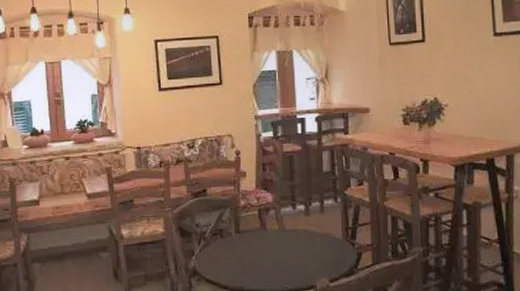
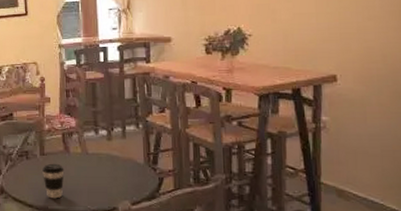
coffee cup: none [238,241,261,279] -> present [42,163,64,199]

